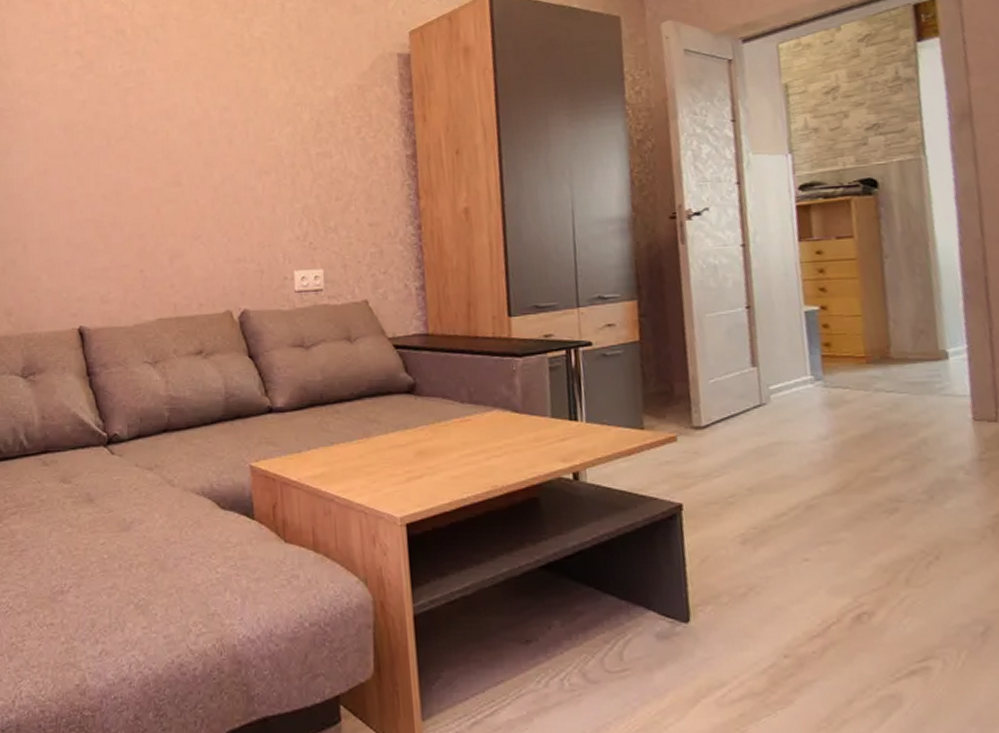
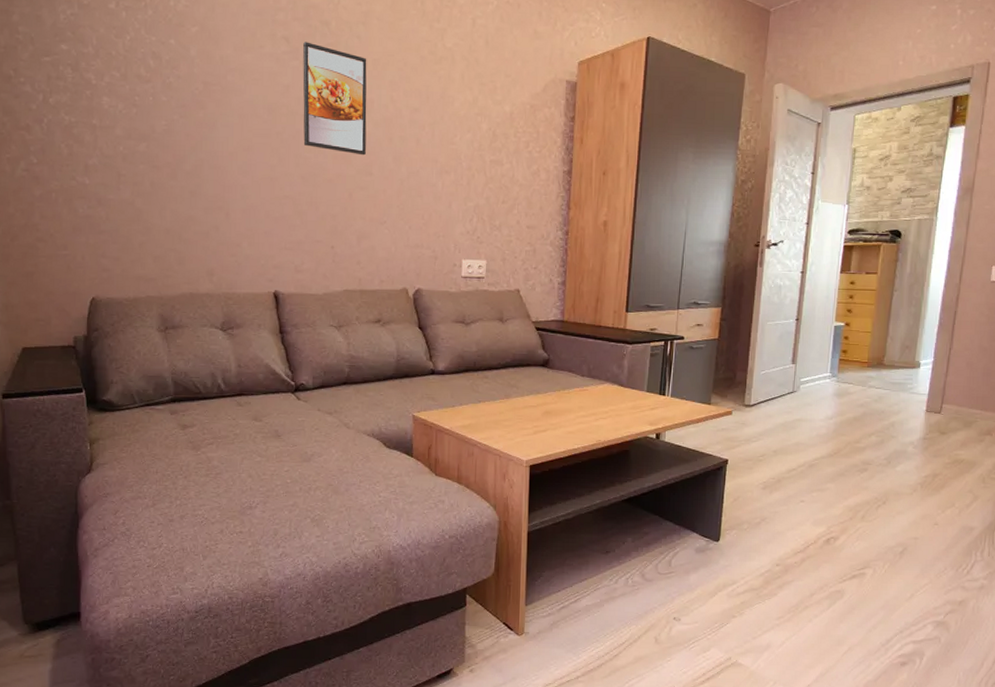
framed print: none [98,53,173,165] -> present [303,42,367,156]

